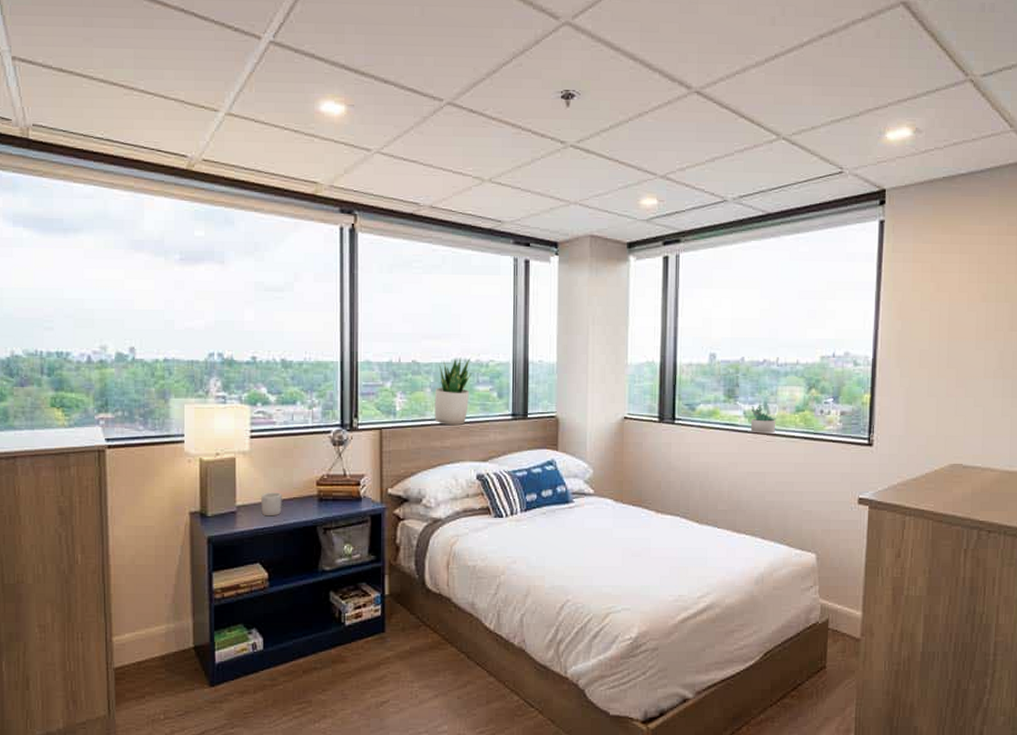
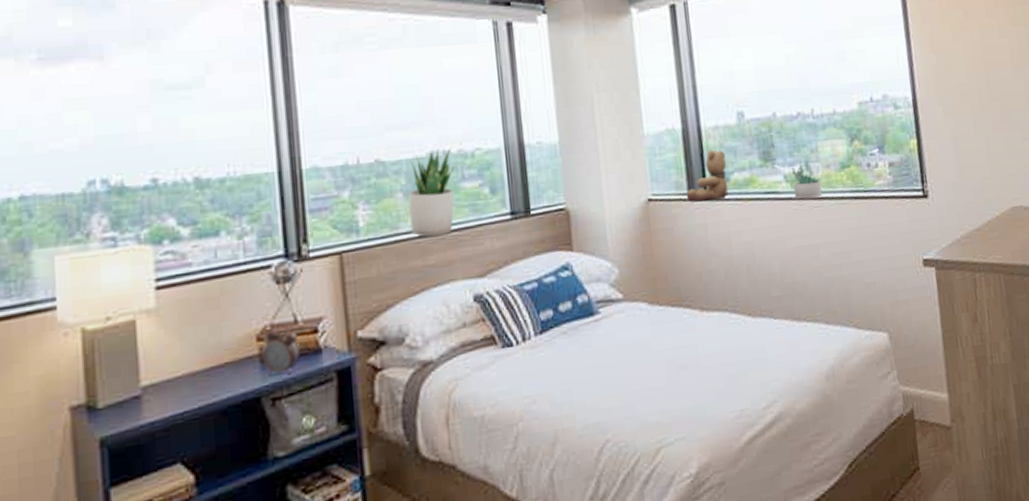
mug: present [260,492,282,517] -> none [175,358,209,396]
alarm clock: none [319,476,347,513] -> present [261,324,302,375]
teddy bear: none [656,382,695,426] -> present [686,149,729,203]

